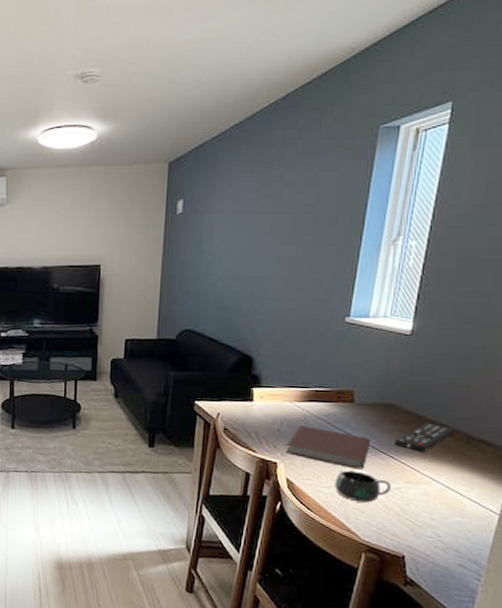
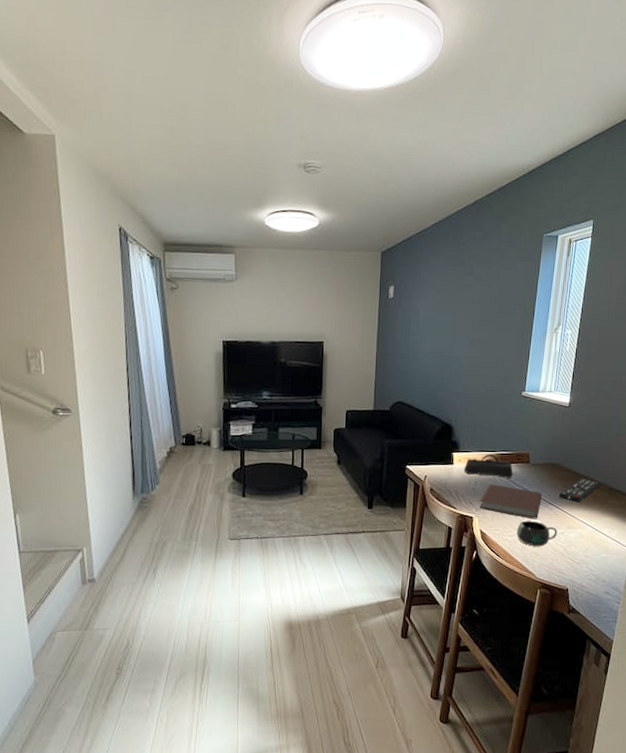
pencil case: none [266,390,331,419] -> present [464,454,513,478]

